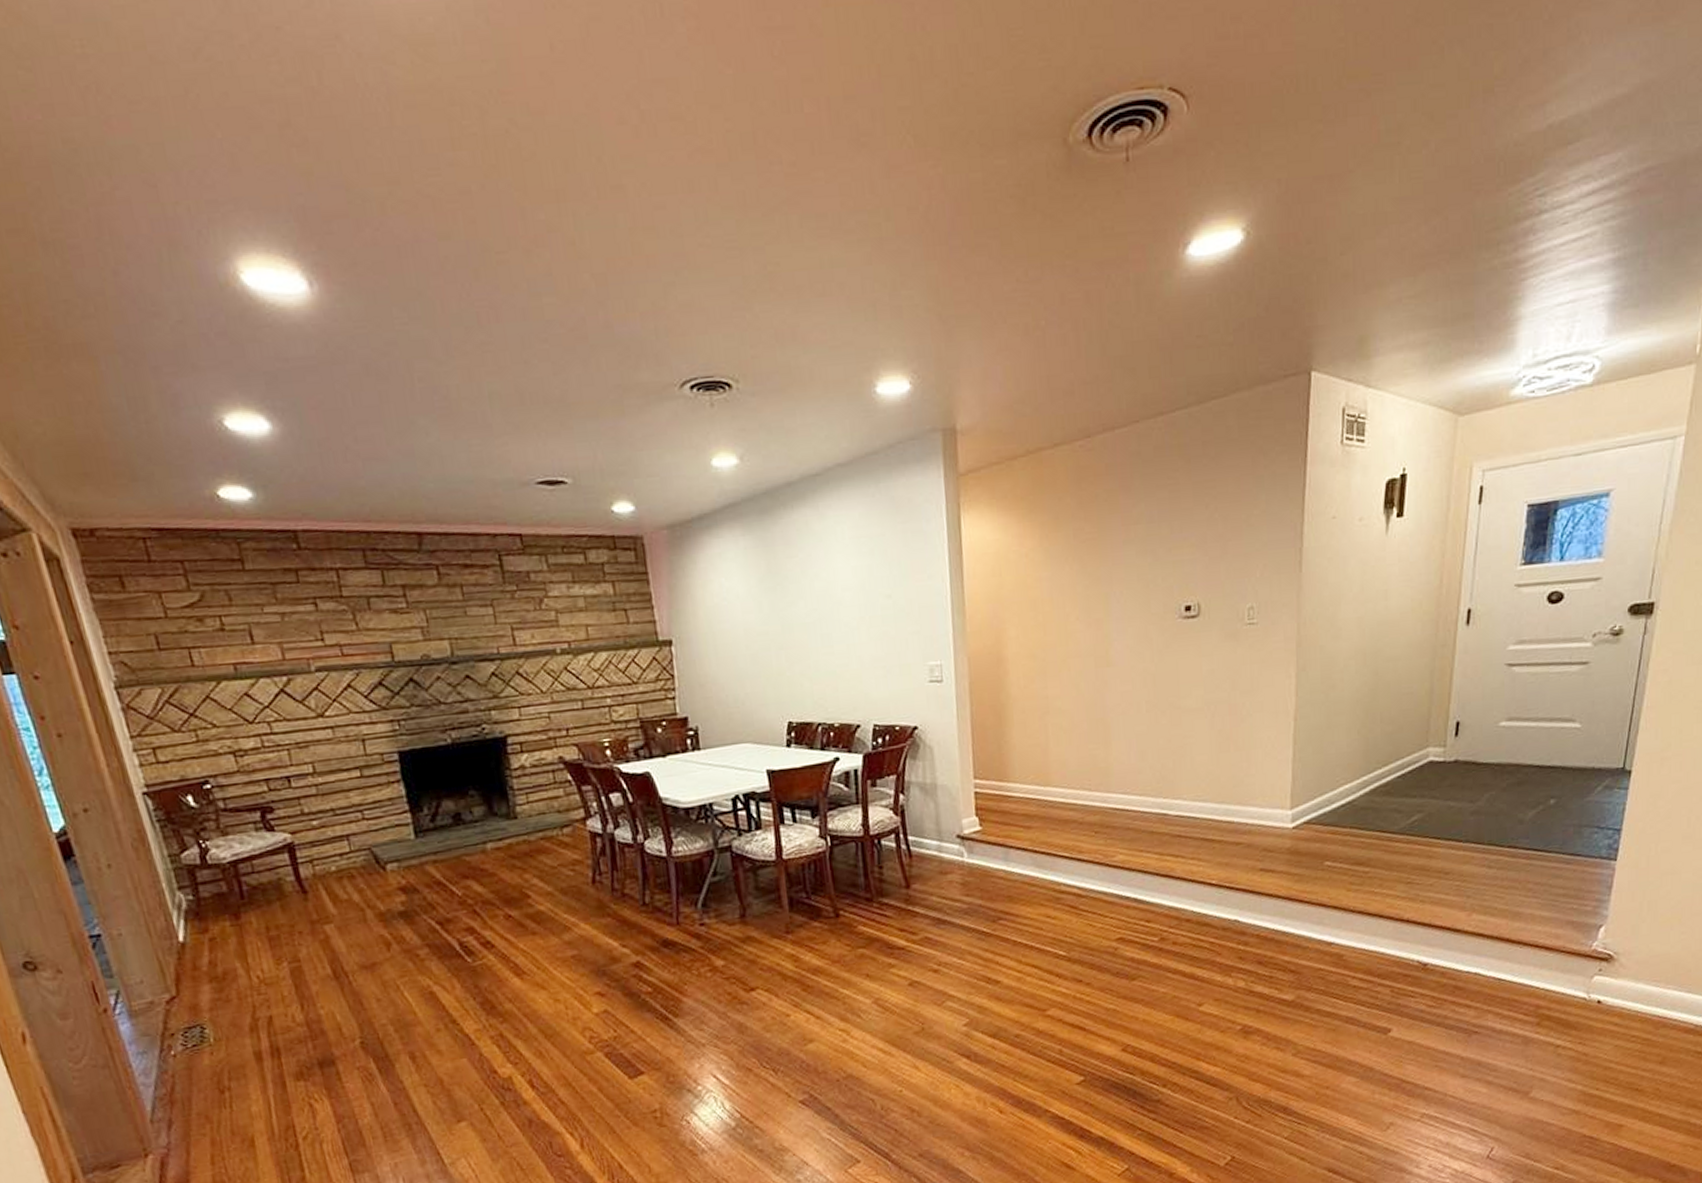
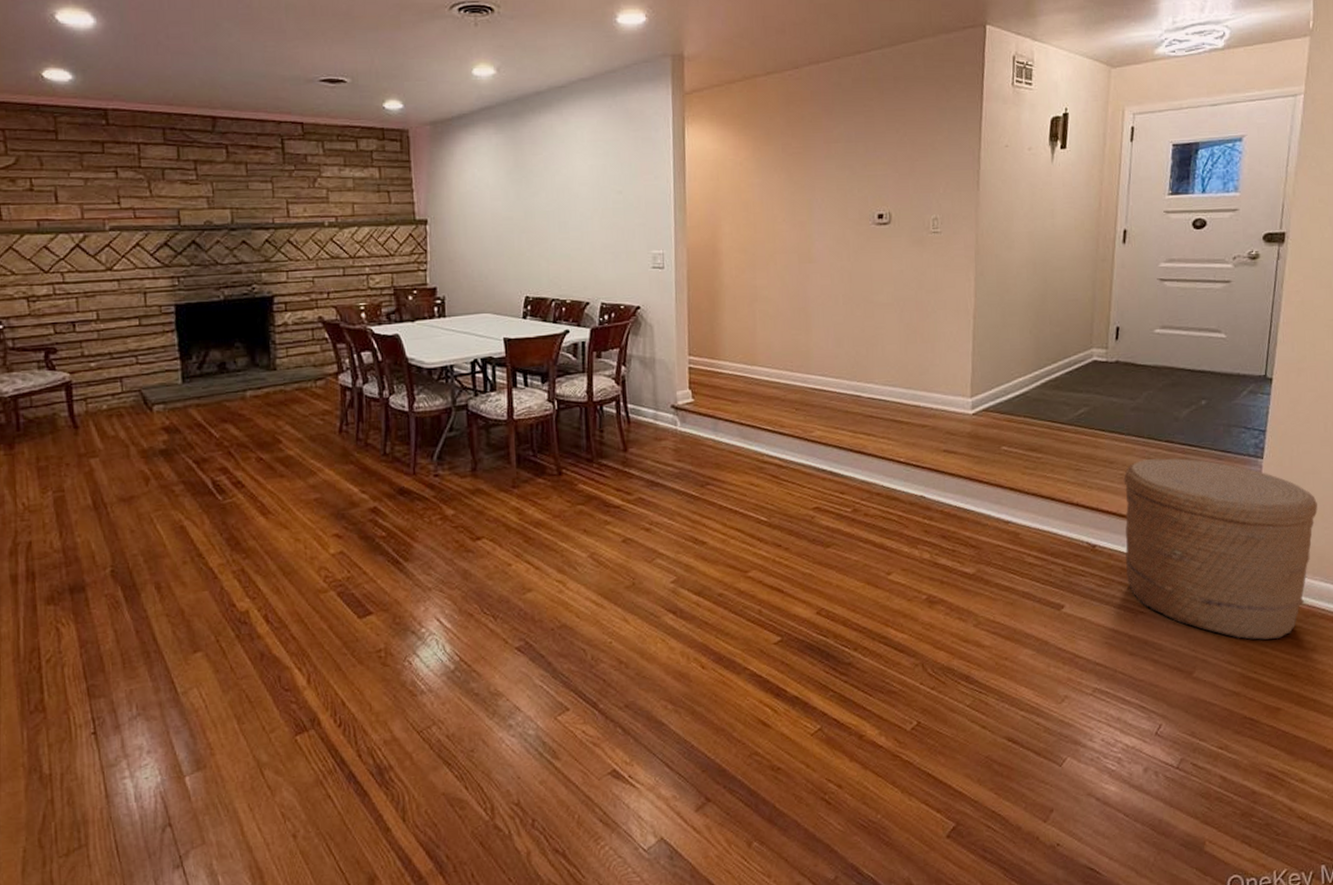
basket: none [1460,865,1675,1055] -> present [1123,458,1318,640]

